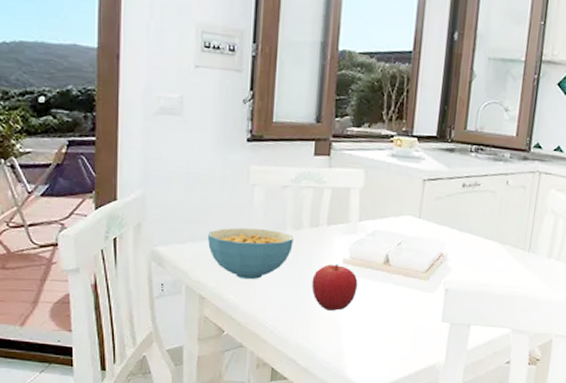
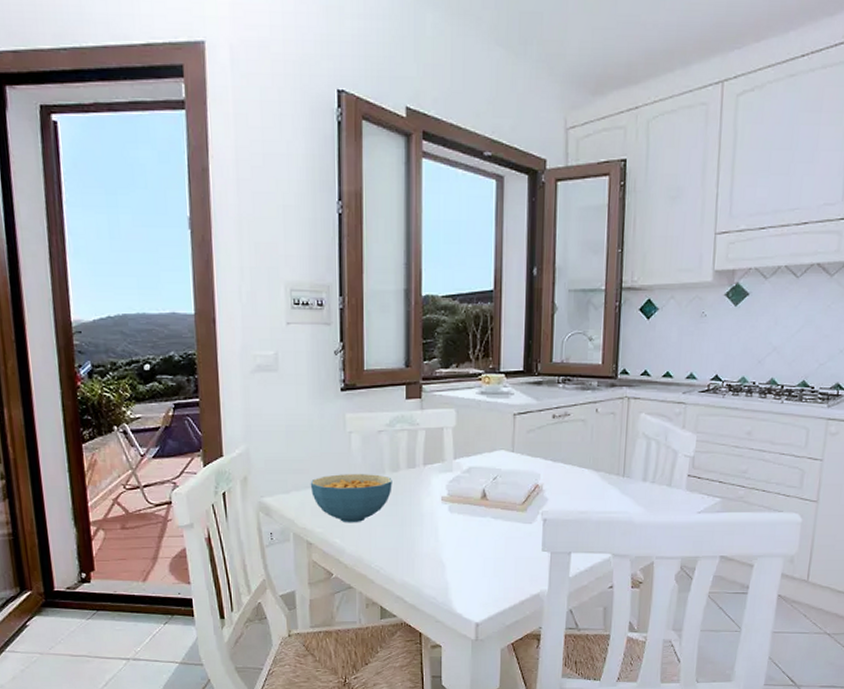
fruit: present [311,264,358,311] -> none [413,502,457,547]

